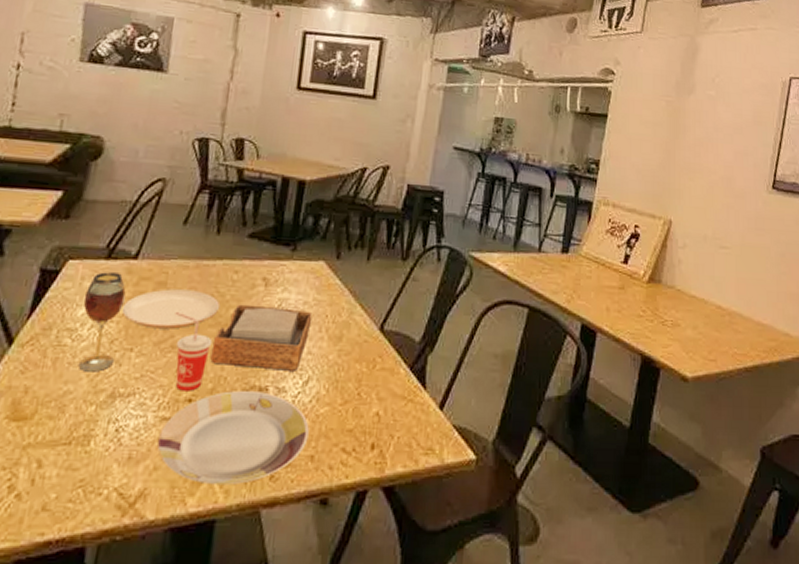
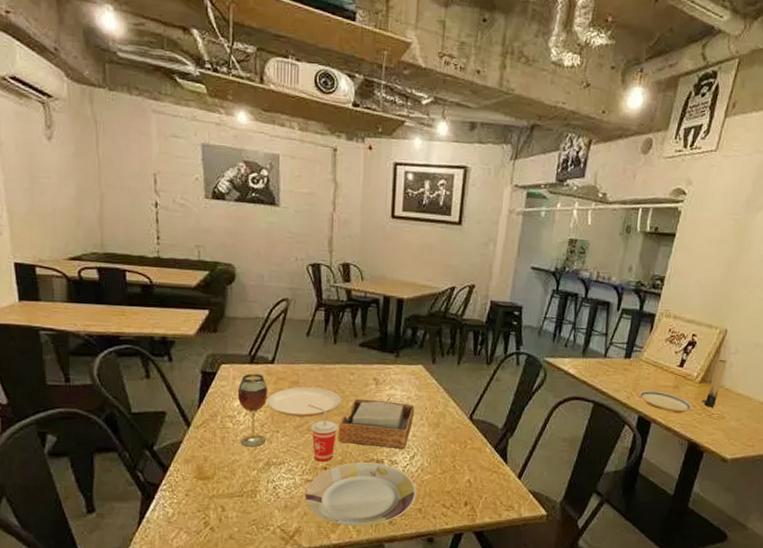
plate: none [580,291,643,320] -> present [639,390,693,413]
candle: none [651,252,675,312] -> present [701,358,728,407]

